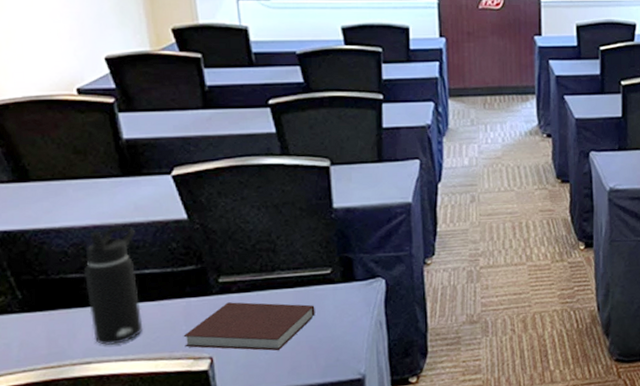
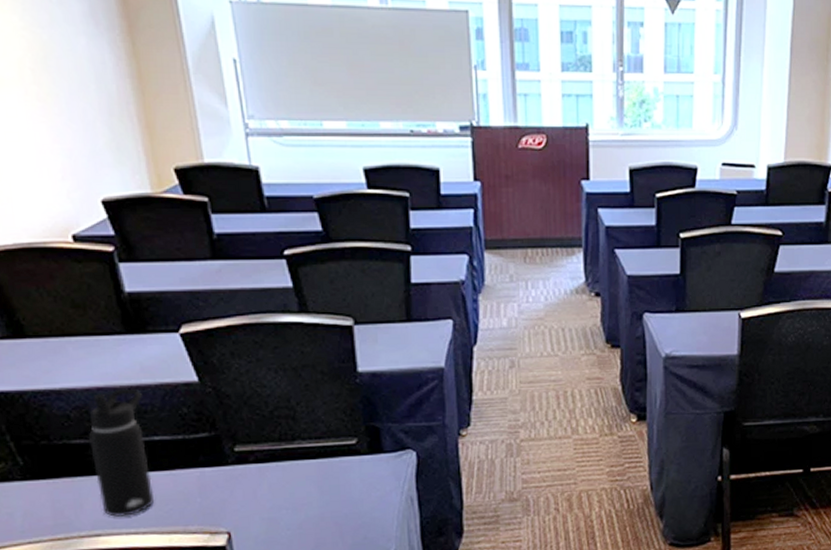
notebook: present [183,302,315,351] -> none [198,473,340,526]

